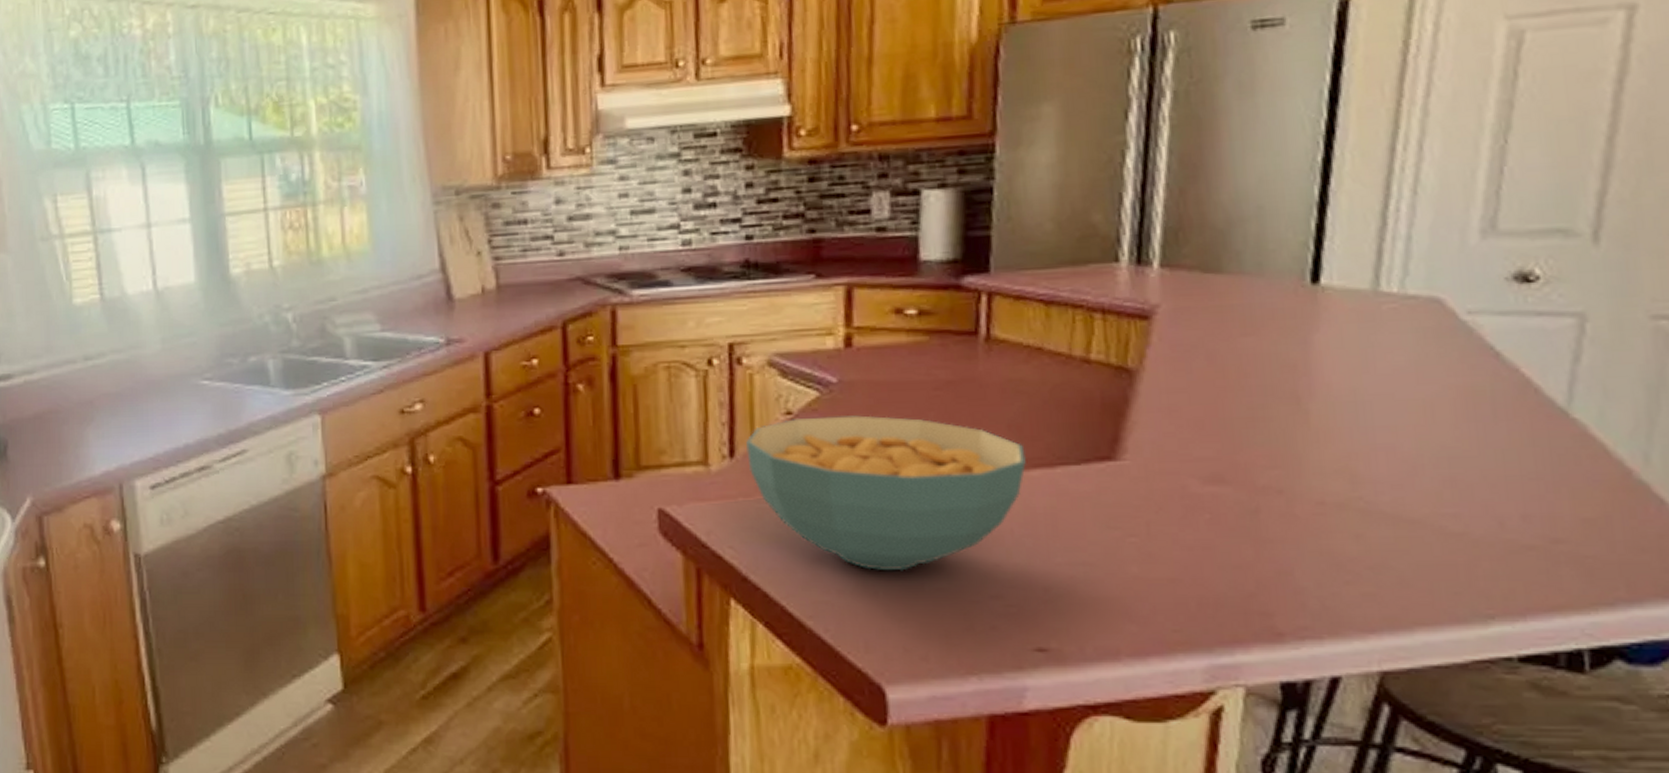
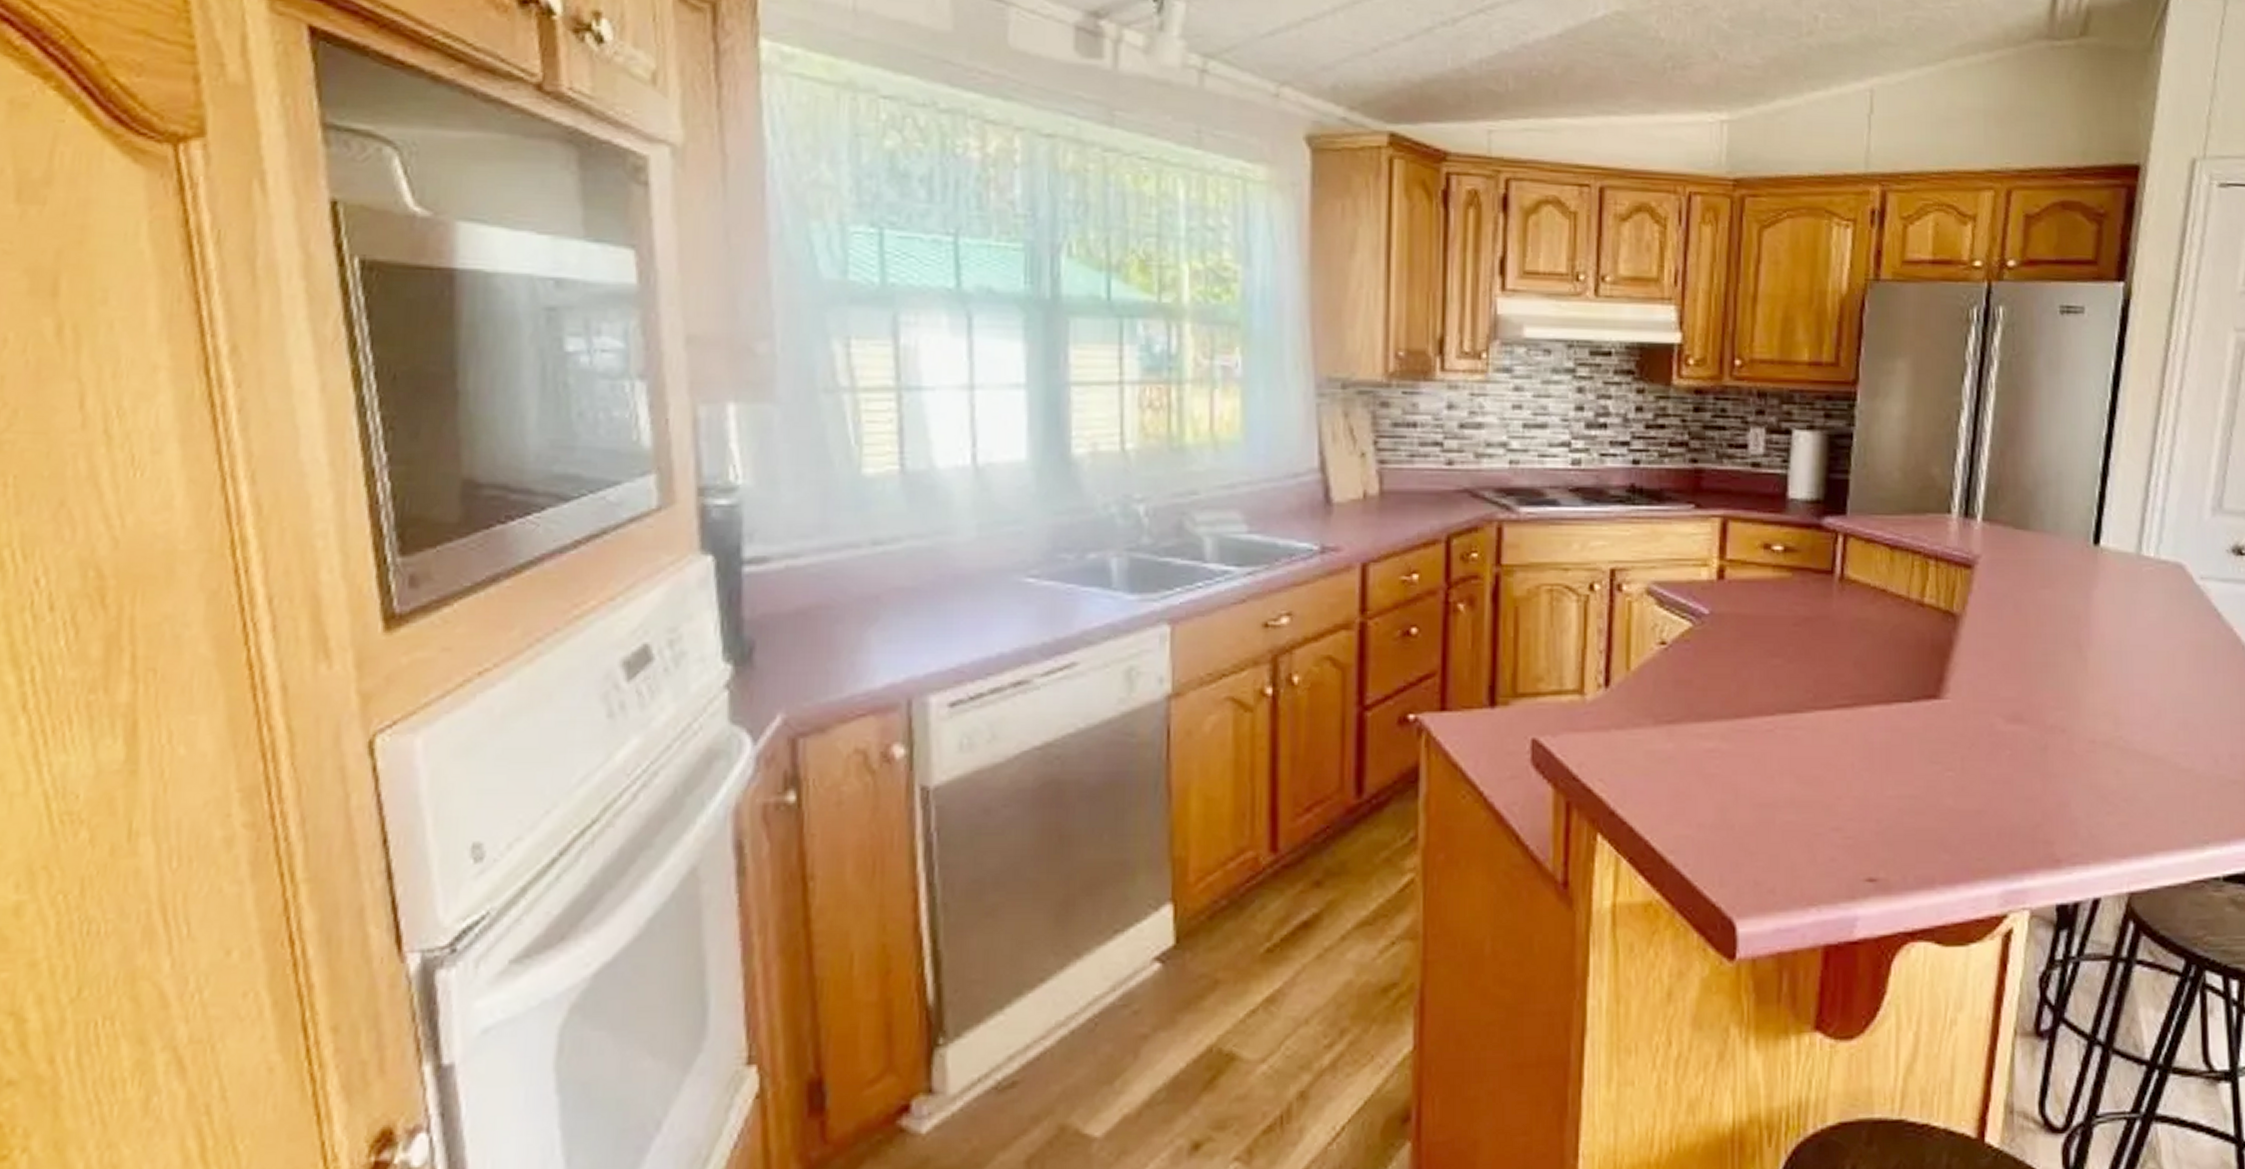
cereal bowl: present [746,415,1026,571] -> none [1622,648,1867,804]

